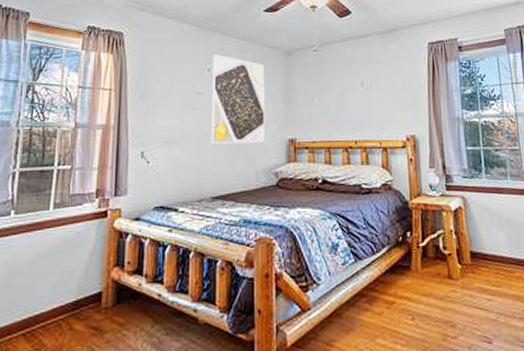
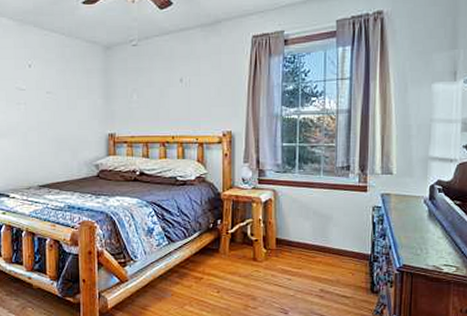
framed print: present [210,54,265,144] -> none [33,50,86,138]

